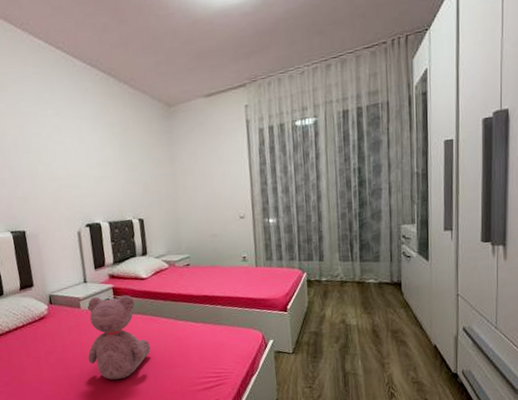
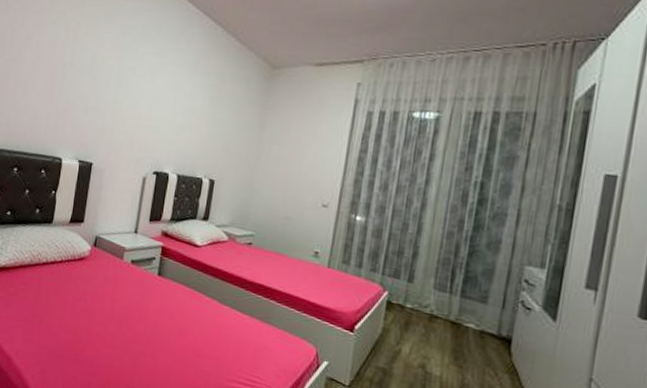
teddy bear: present [87,295,151,380] -> none [114,251,185,353]

